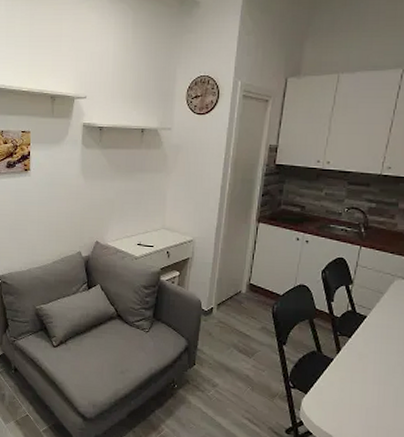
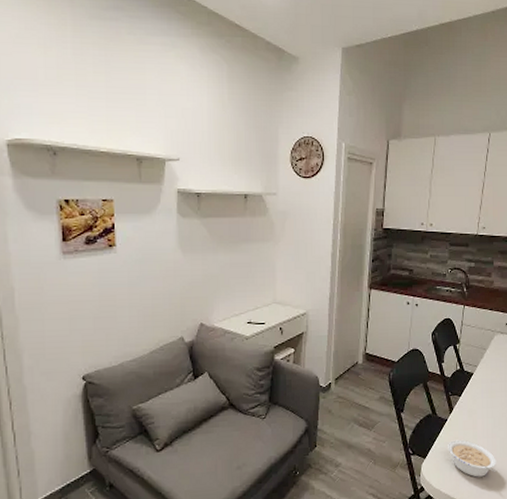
legume: none [332,381,388,423] -> present [448,439,497,477]

